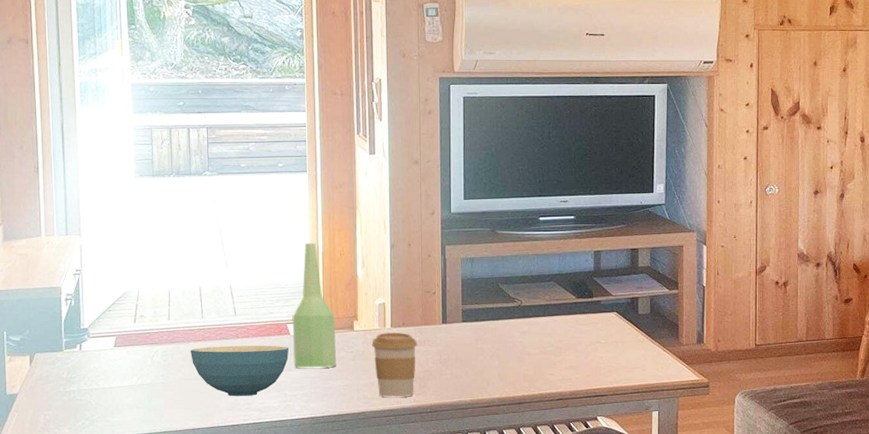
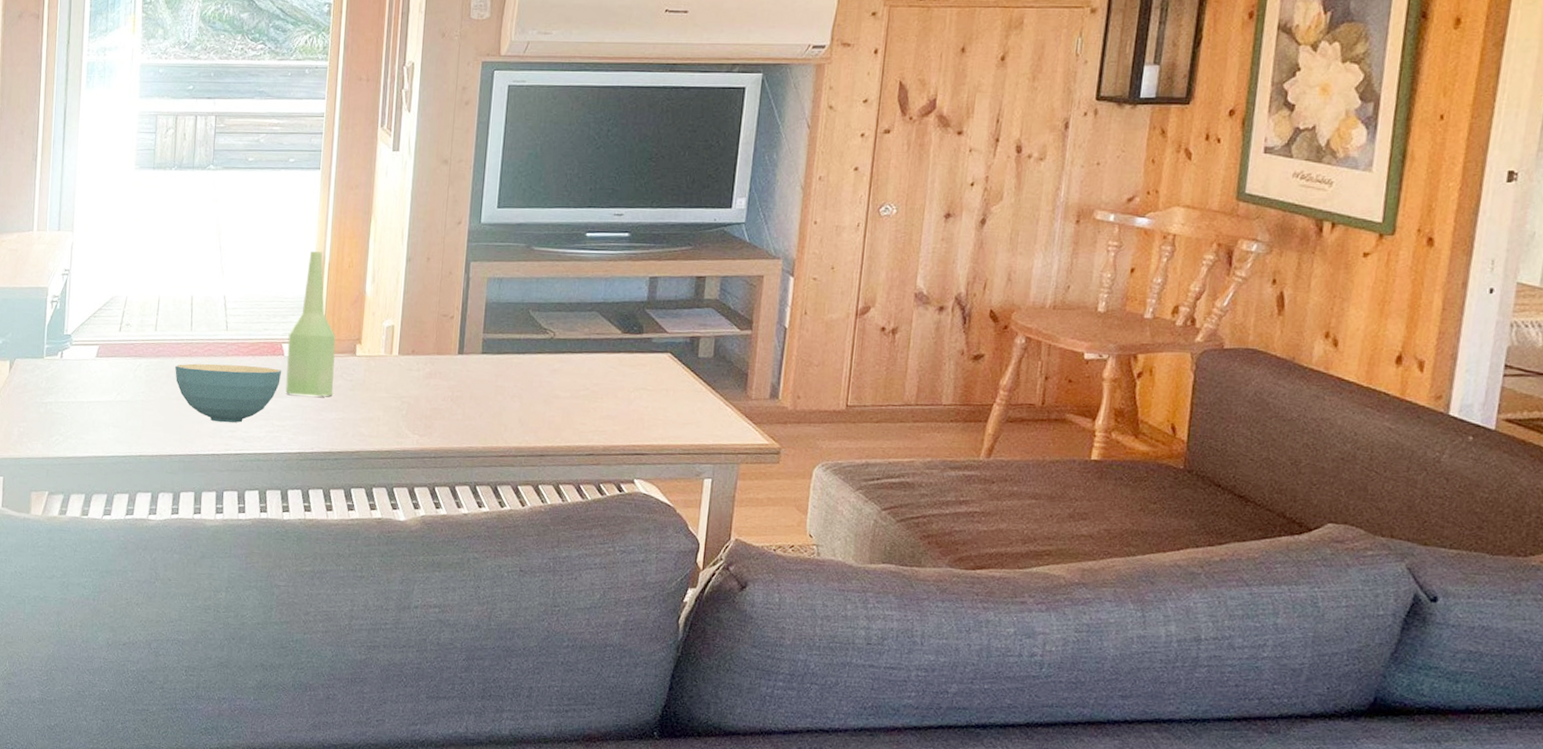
coffee cup: present [372,333,418,397] -> none [375,360,428,437]

